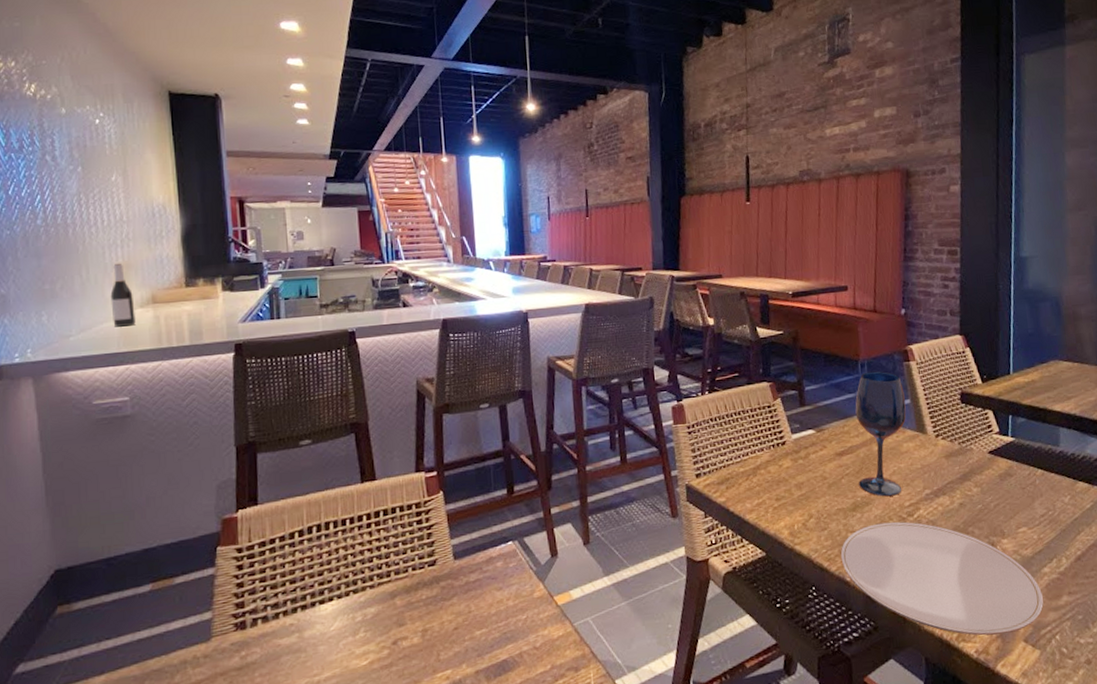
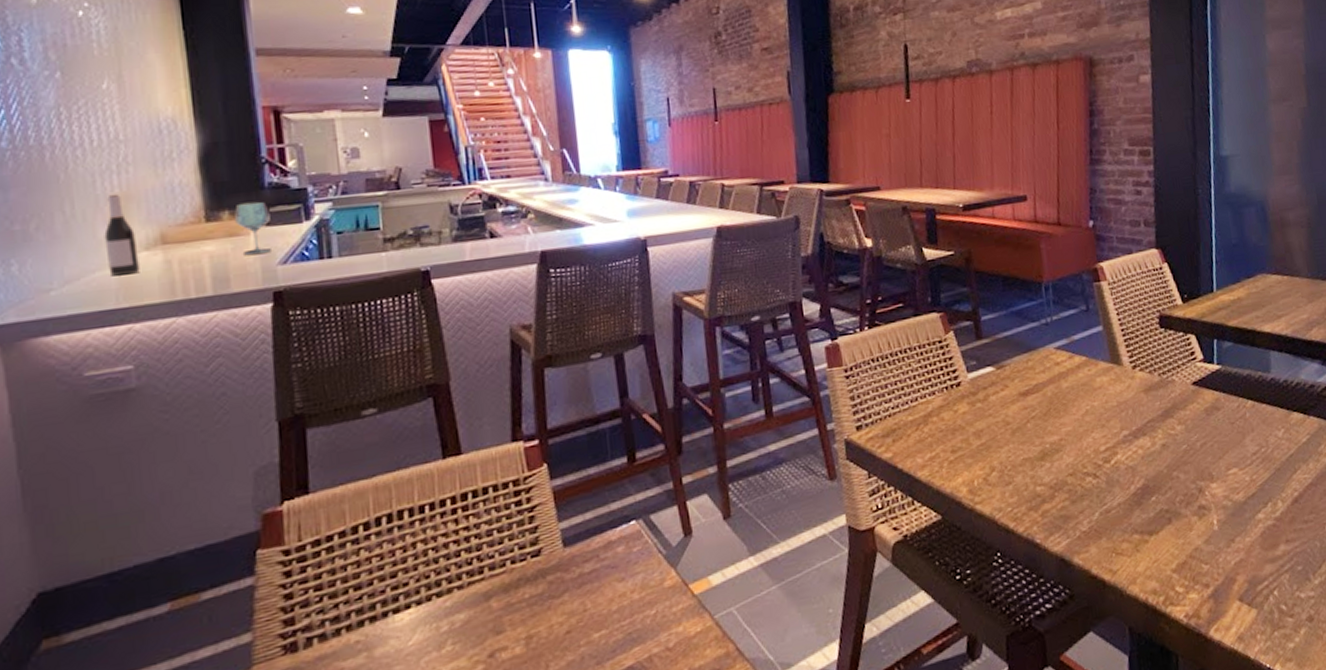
wine glass: none [206,272,235,315] -> present [233,201,272,256]
plate: present [840,521,1044,636] -> none [1028,469,1259,598]
wineglass: present [855,371,906,497] -> none [1040,294,1099,442]

